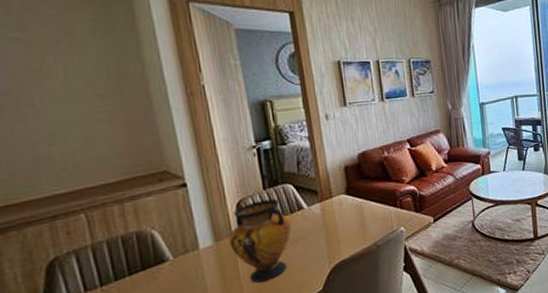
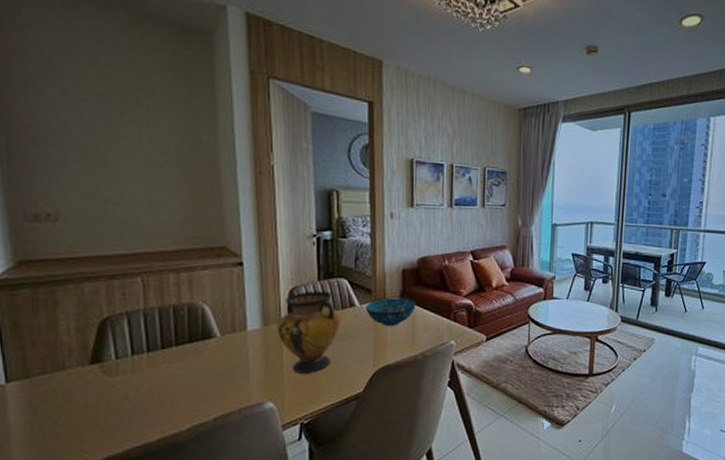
decorative bowl: none [313,193,363,224] -> present [365,298,416,327]

